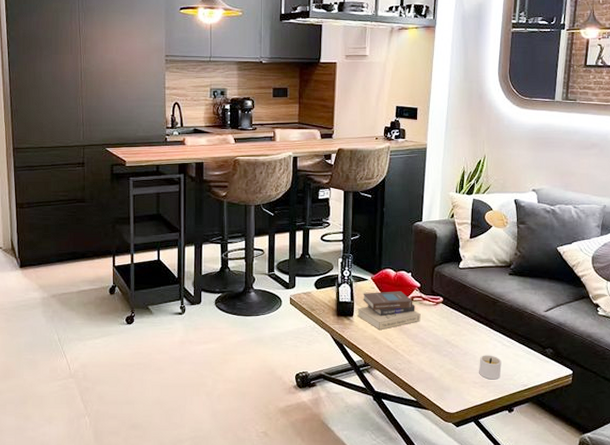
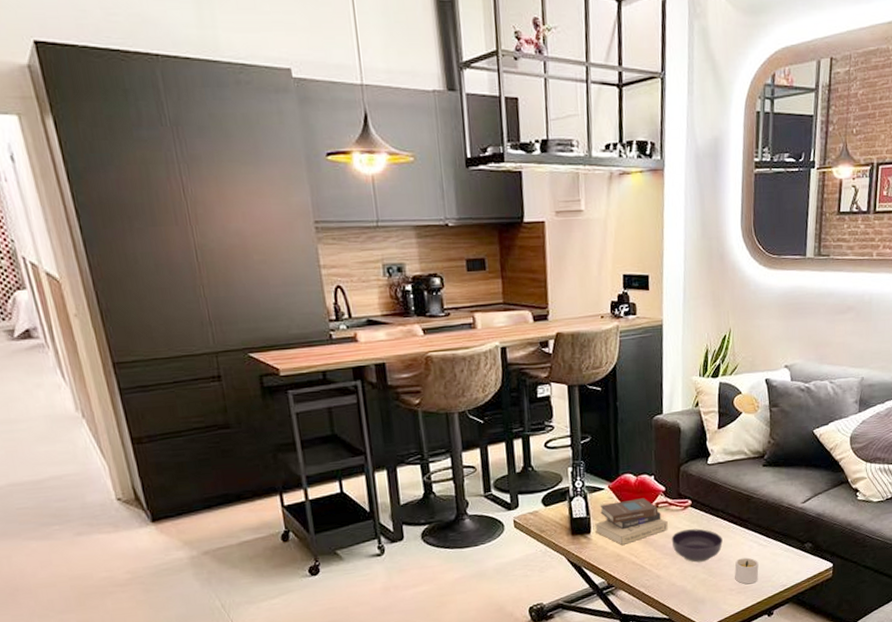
bowl: none [423,323,469,354] -> present [671,528,723,563]

